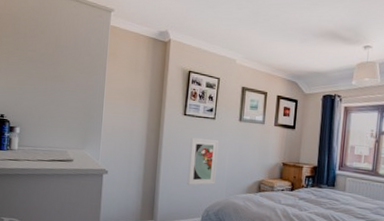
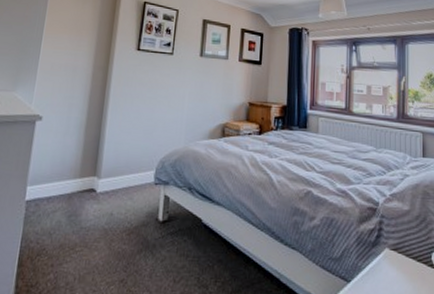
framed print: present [187,138,218,186] -> none [139,76,177,132]

